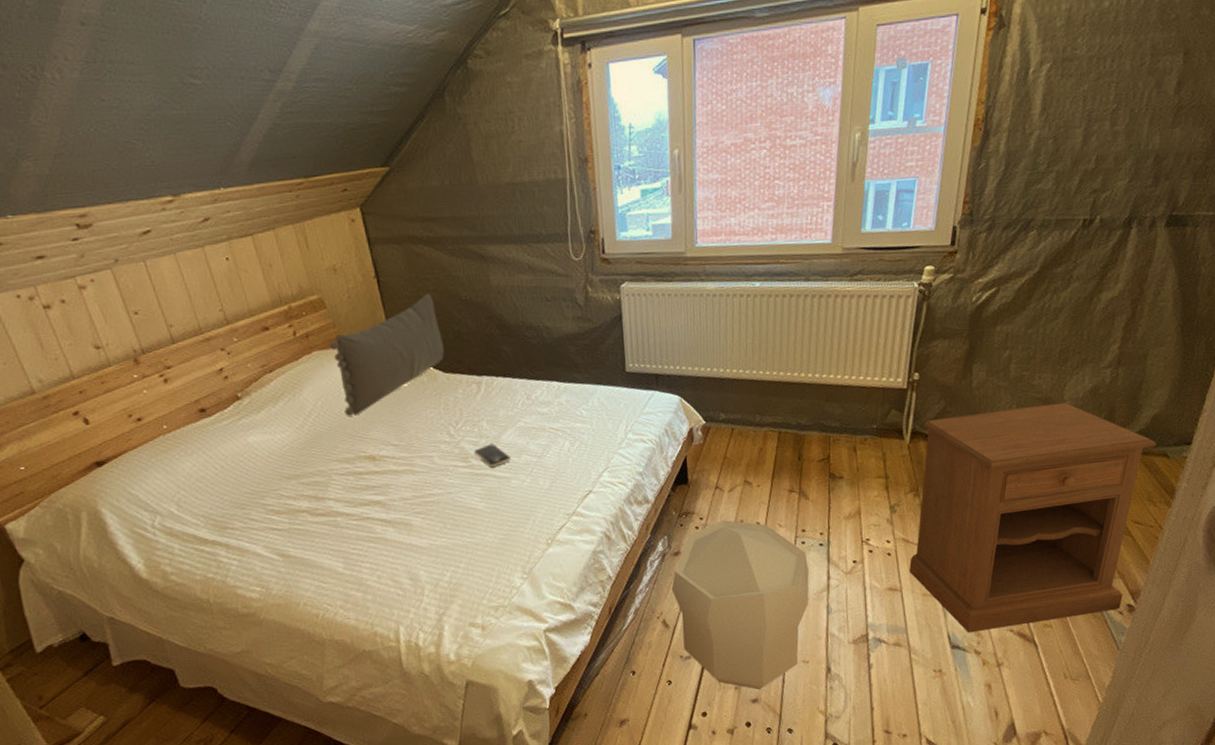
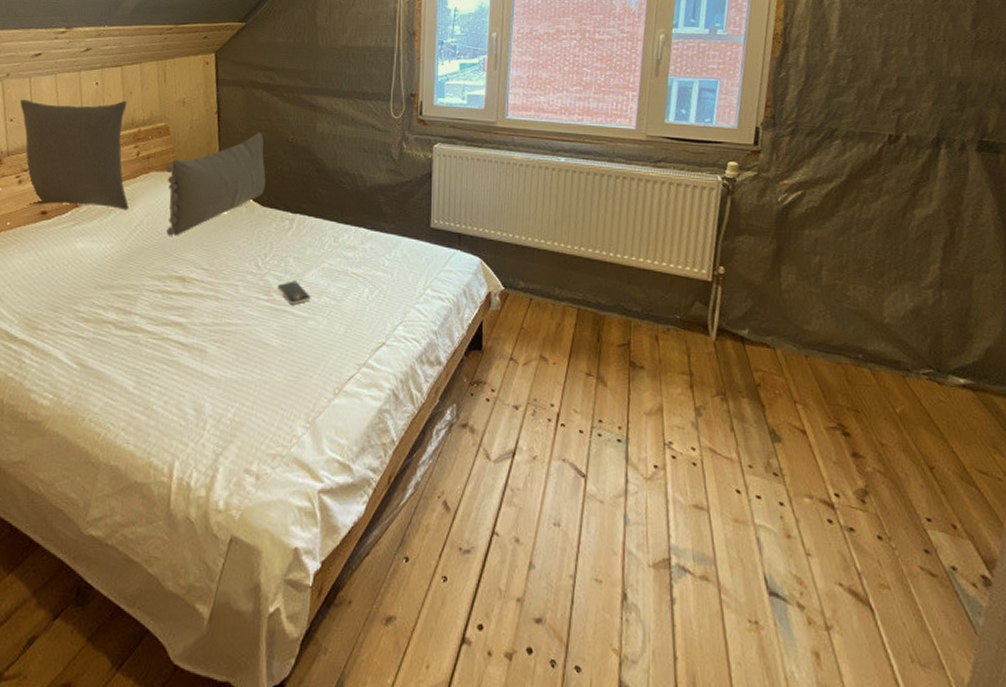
pillow: none [140,276,298,406] -> present [20,99,129,211]
pouf: present [671,519,809,690] -> none [455,395,605,607]
nightstand: present [909,402,1157,632] -> none [717,318,995,580]

